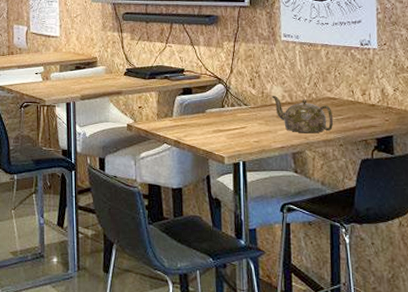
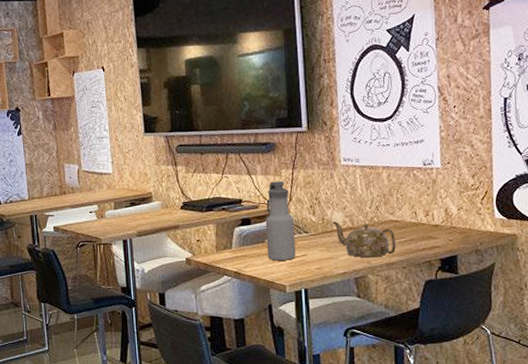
water bottle: none [206,53,235,132] -> present [265,181,296,261]

